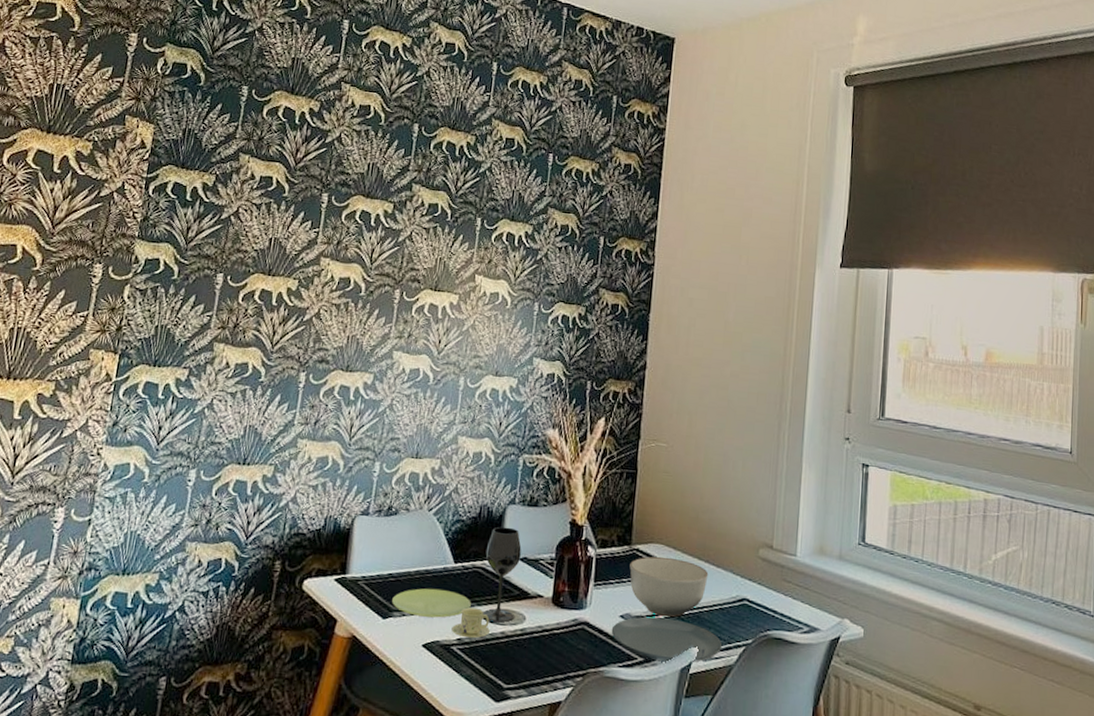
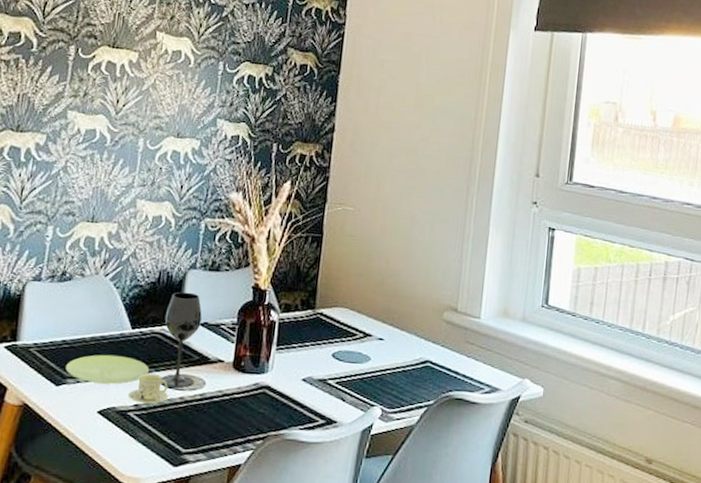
plate: present [611,616,723,663] -> none [293,379,405,425]
bowl: present [629,556,709,618] -> none [313,320,393,380]

